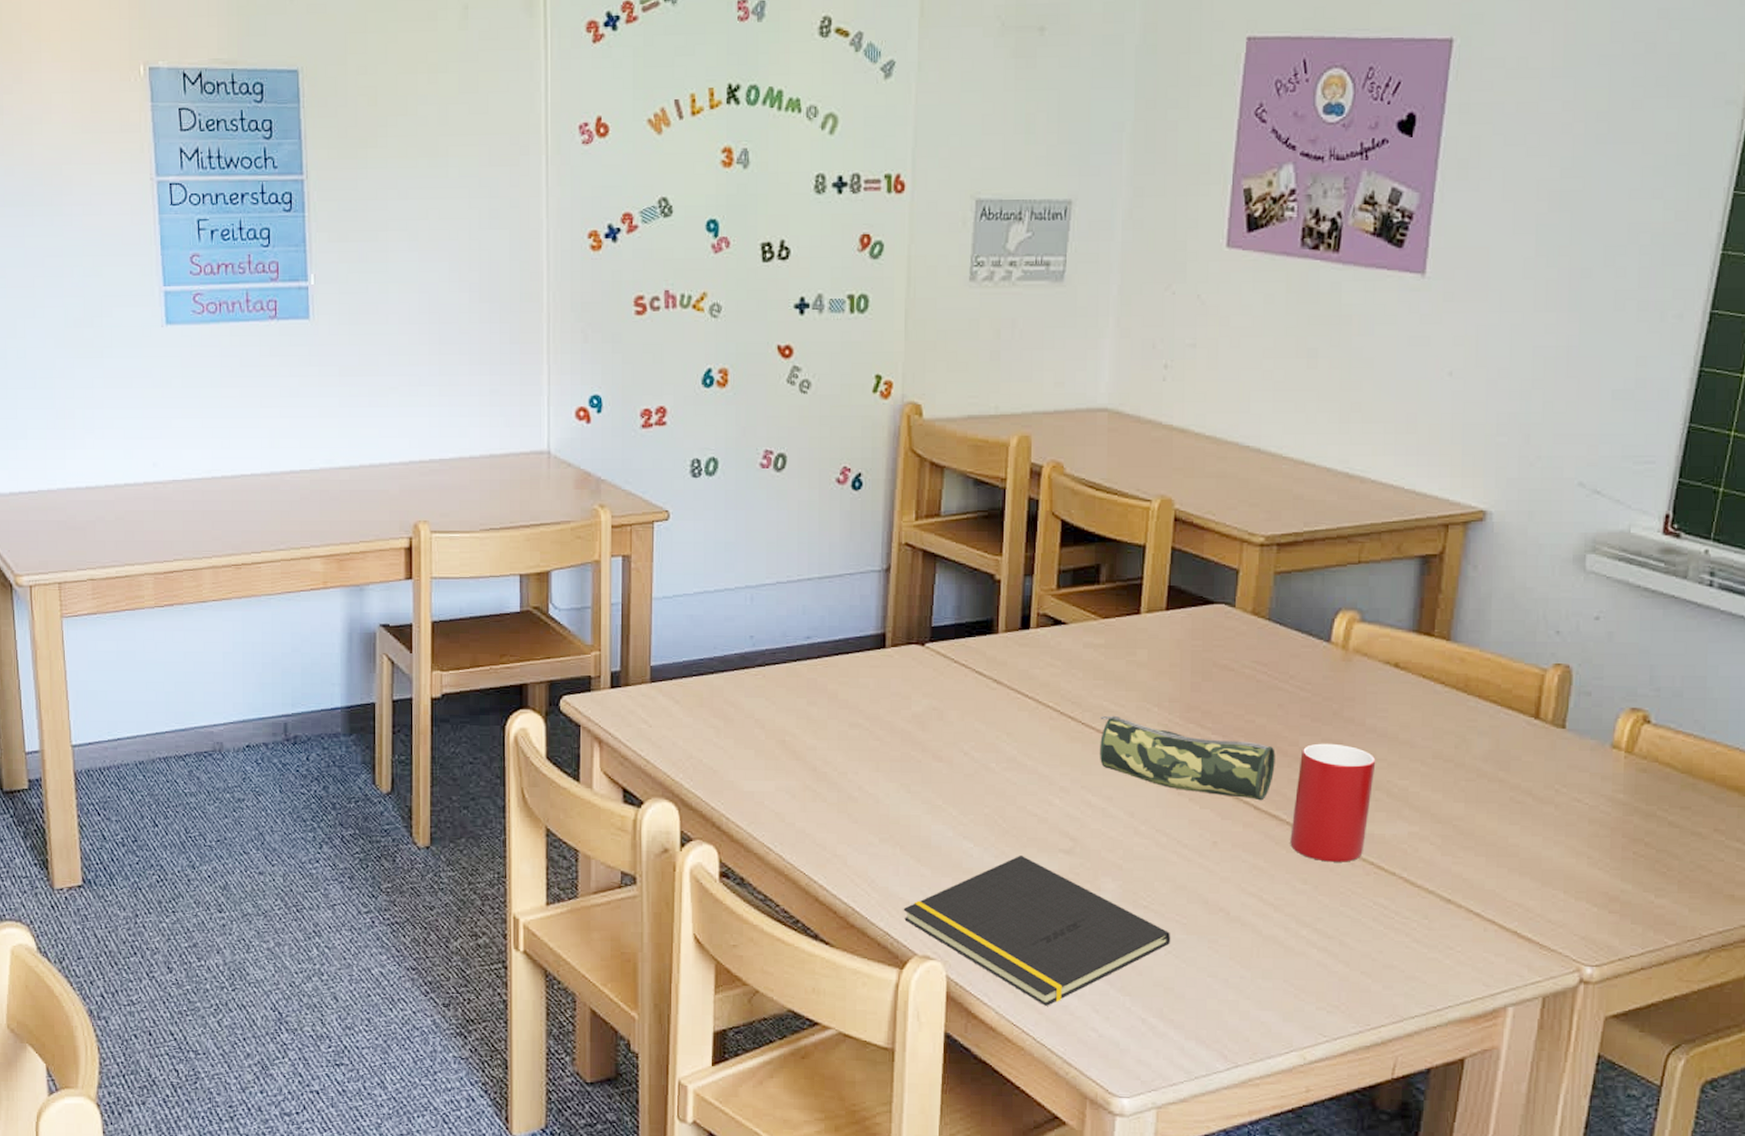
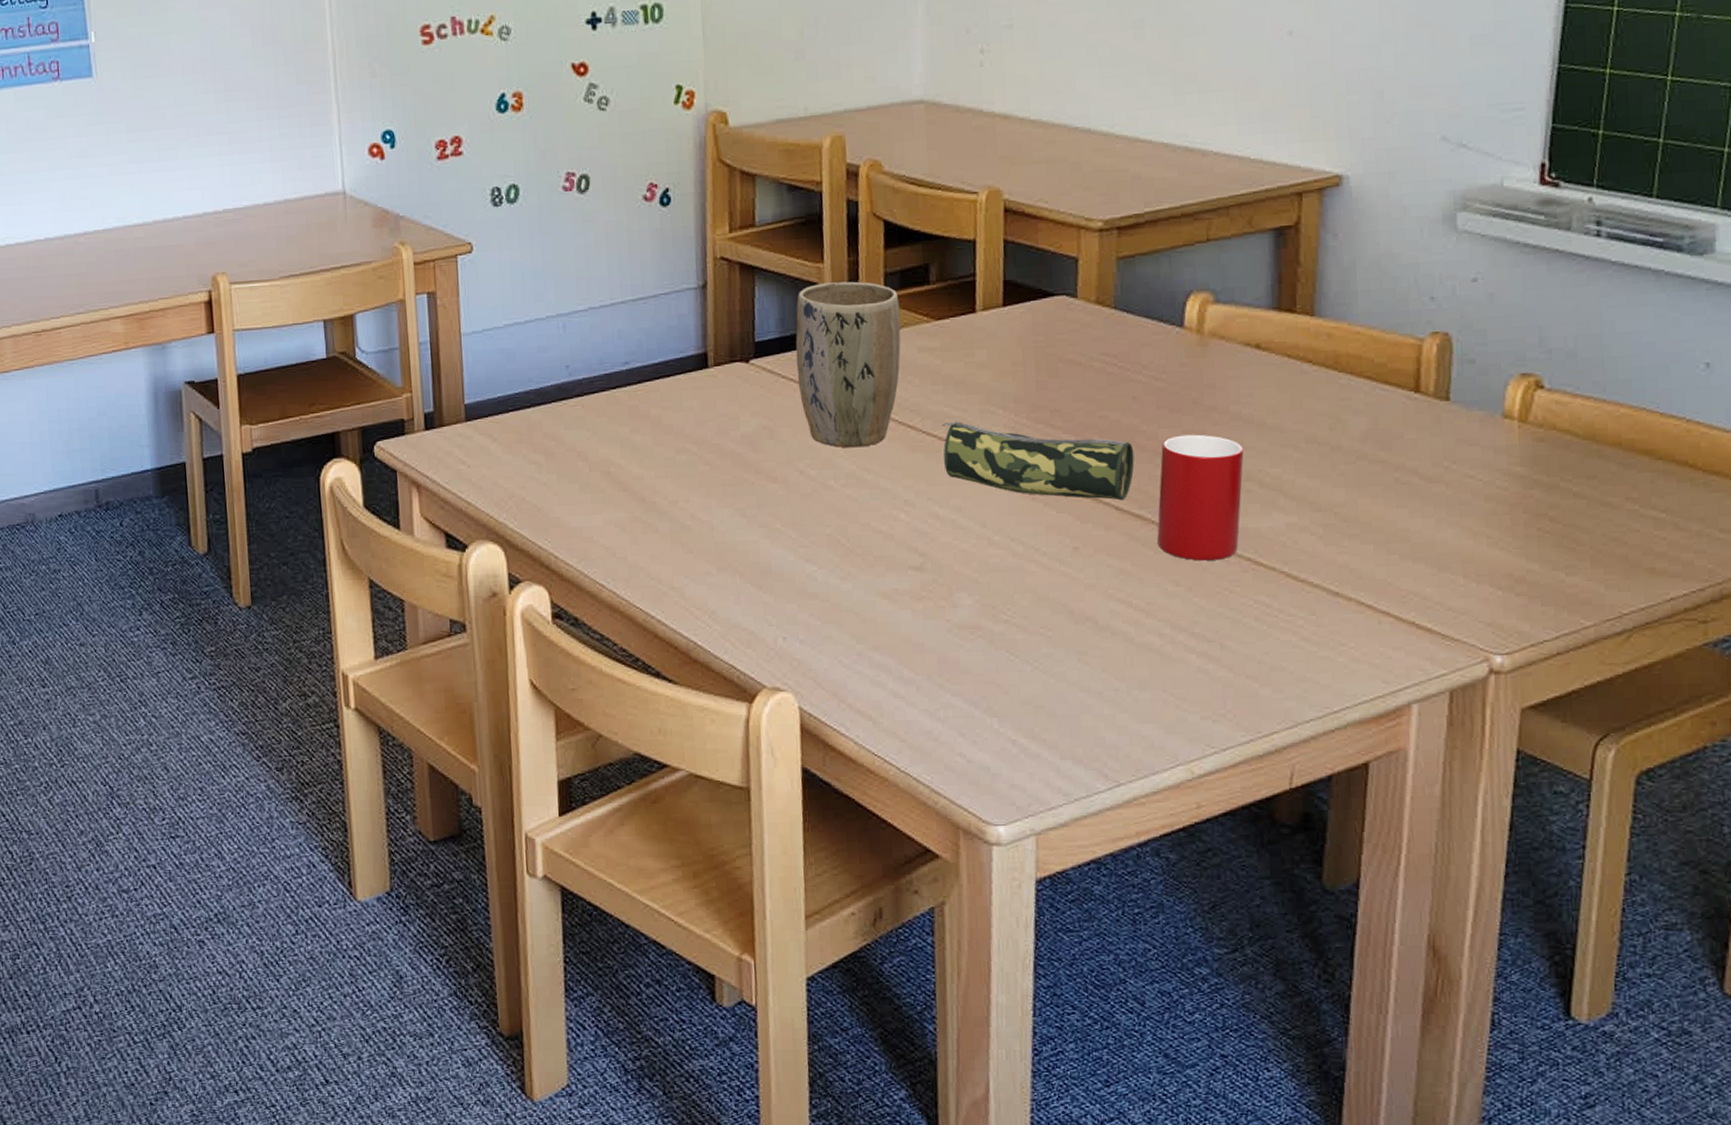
notepad: present [903,856,1171,1006] -> none [747,575,1037,733]
plant pot: none [969,575,1070,734] -> present [795,281,901,448]

